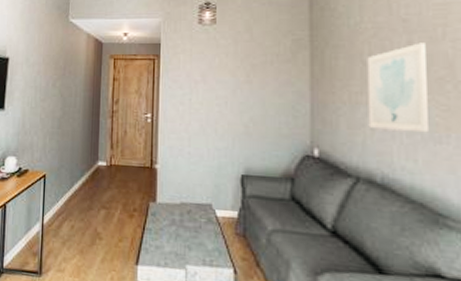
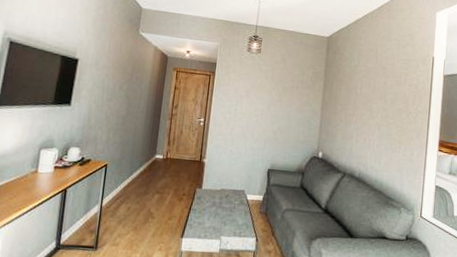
wall art: present [367,42,428,133] -> none [355,84,394,145]

